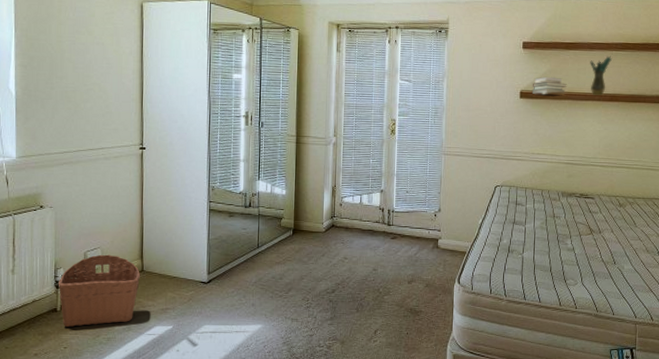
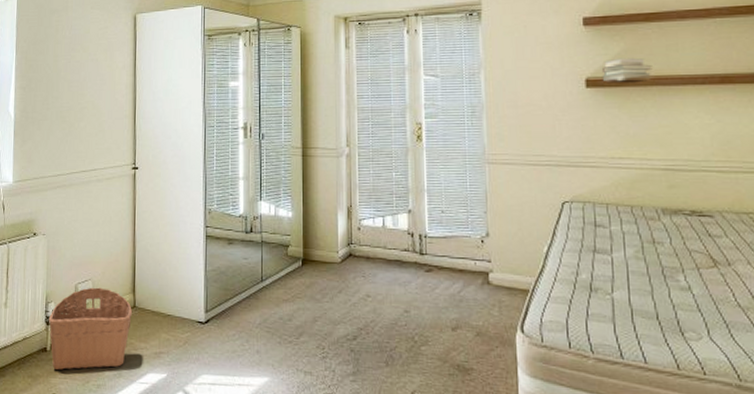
vase: present [590,56,612,97] -> none [683,24,716,79]

